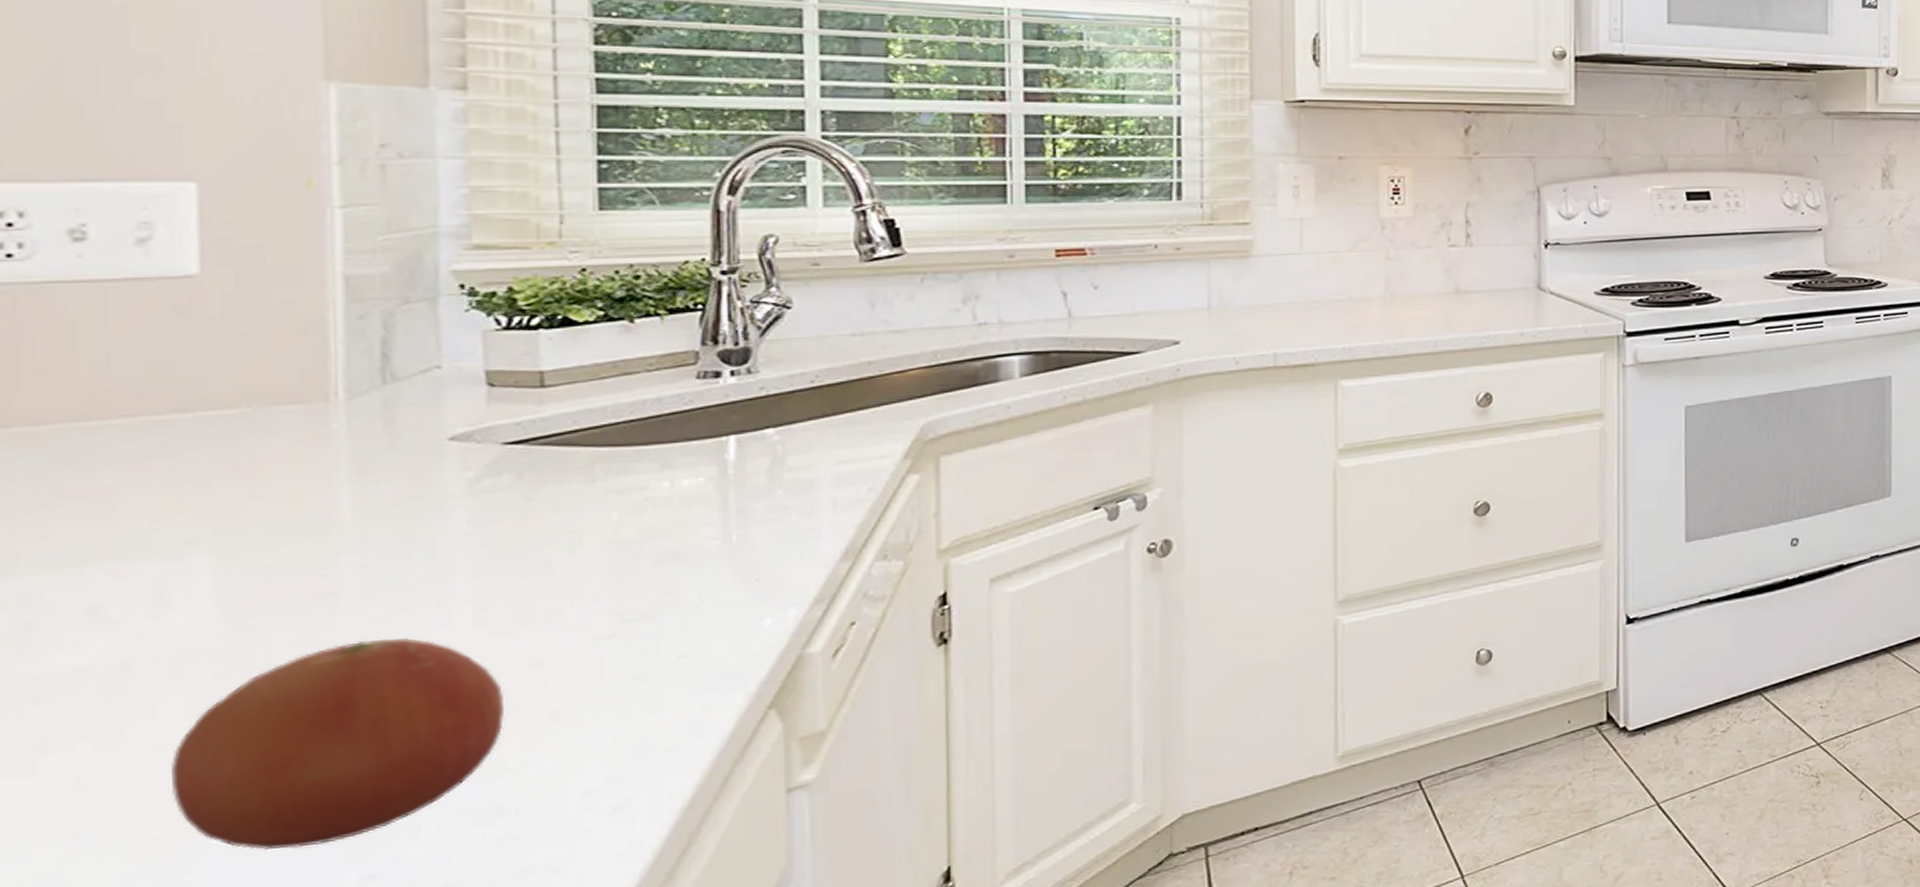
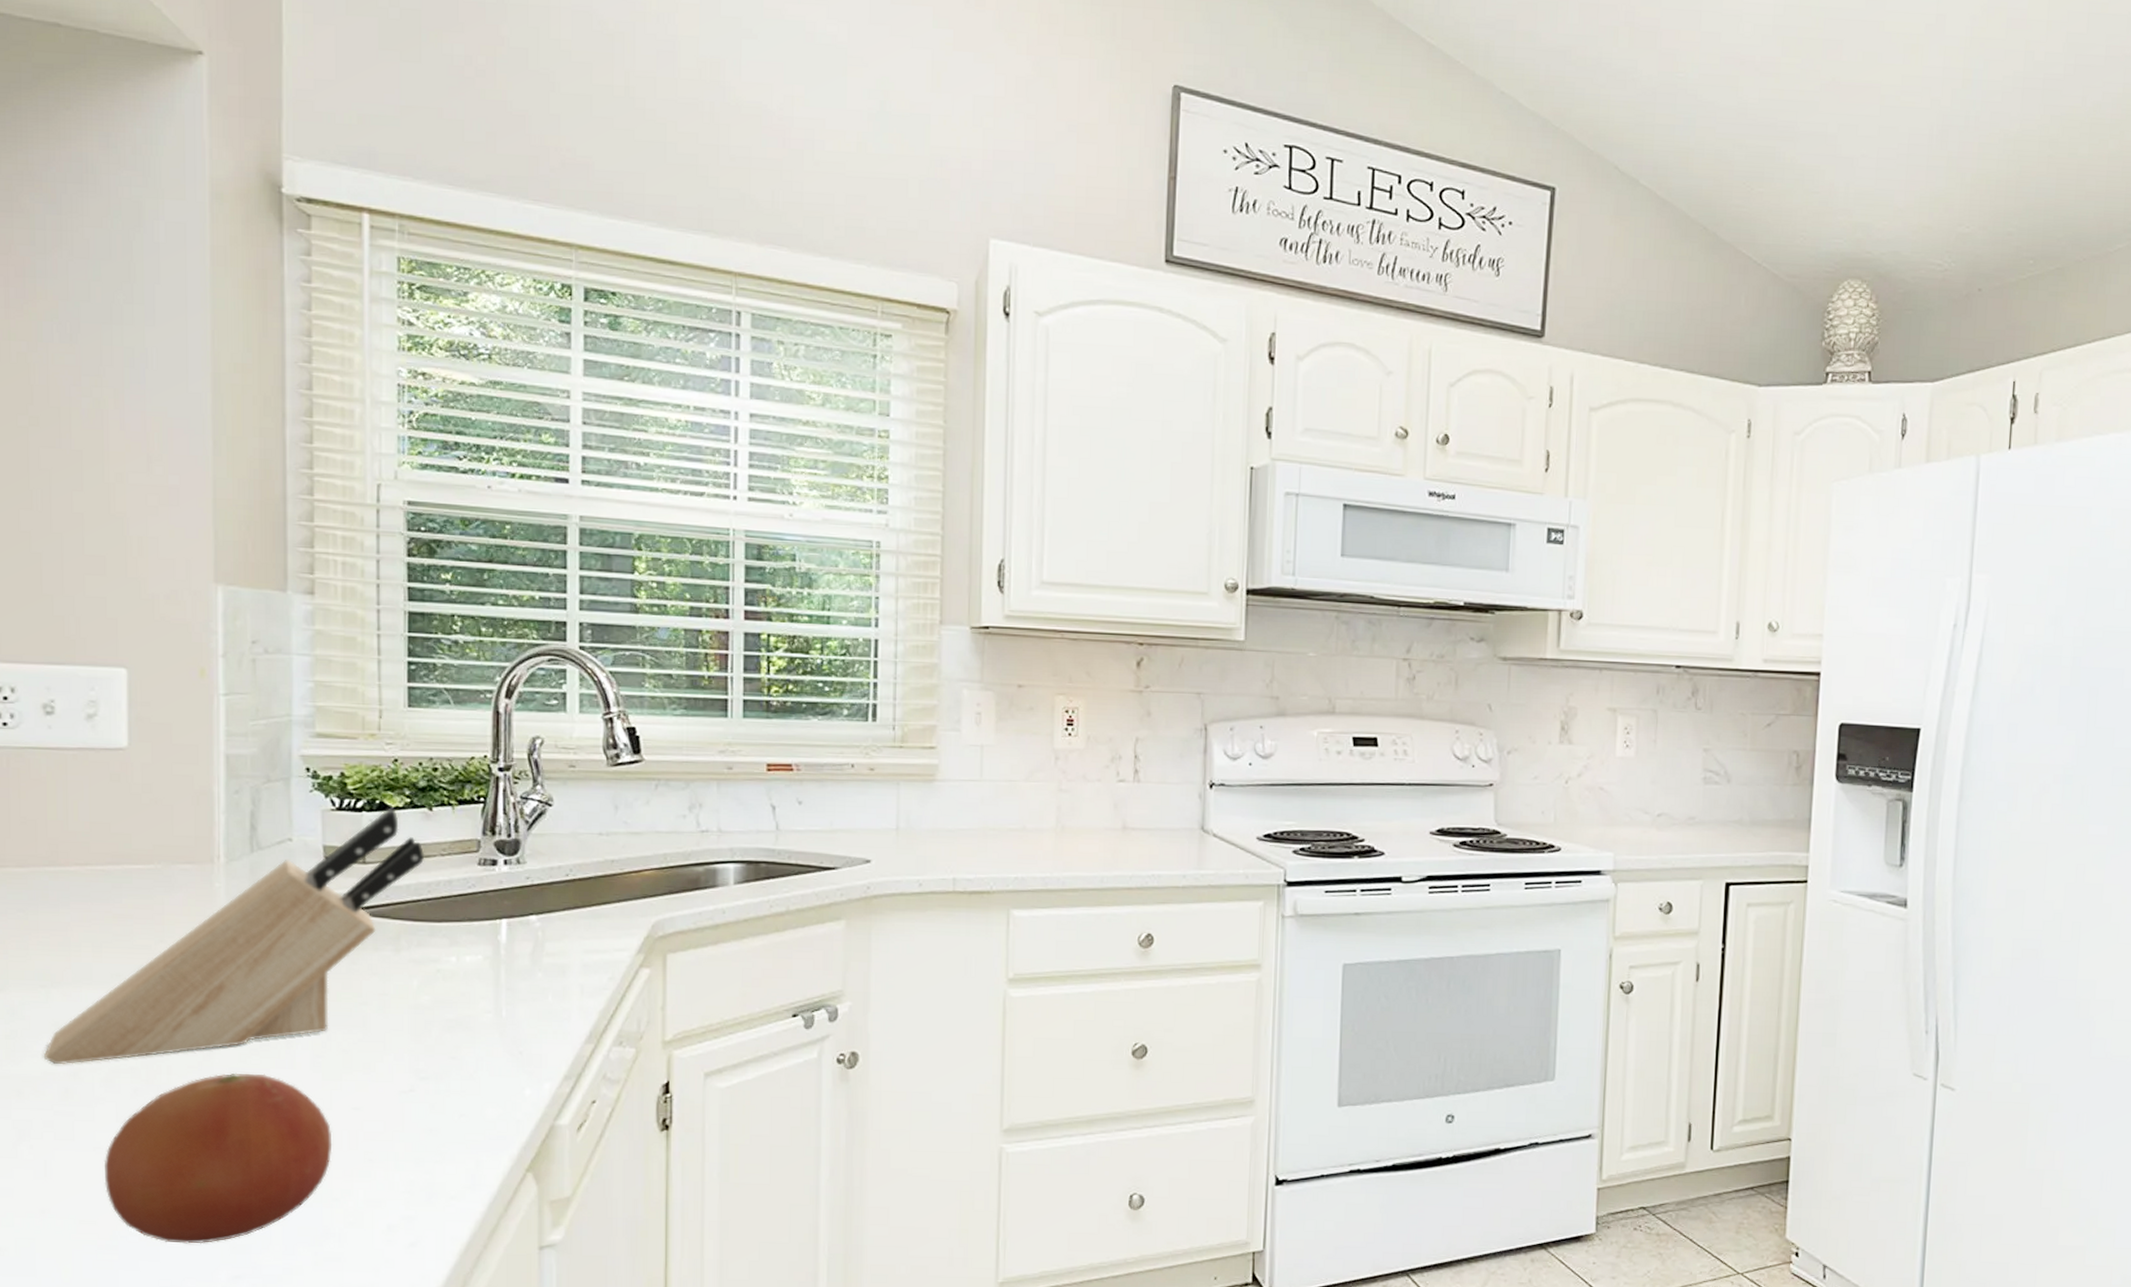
knife block: none [74,322,626,658] -> present [43,807,425,1065]

